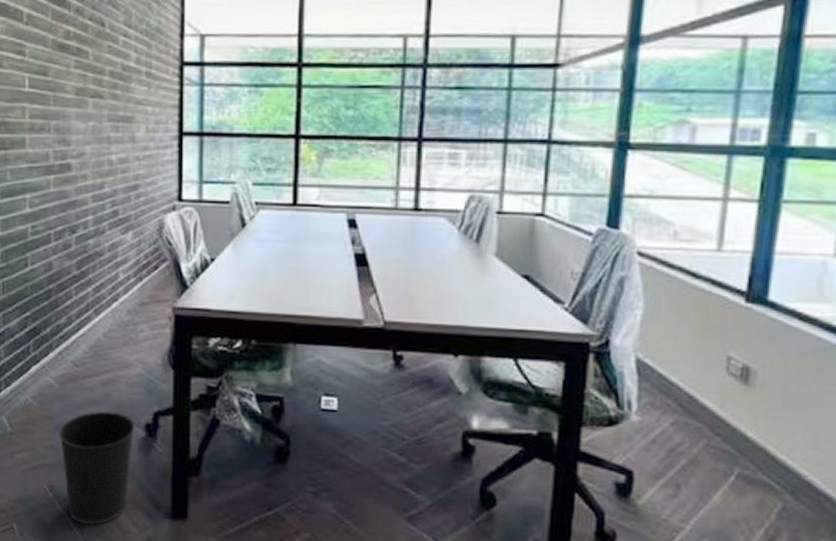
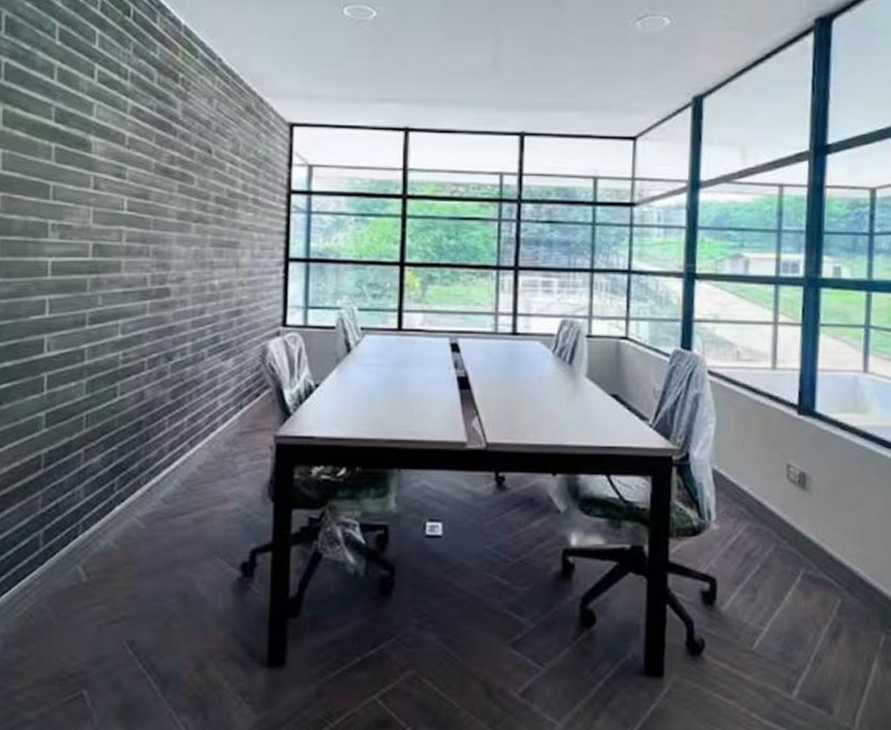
wastebasket: present [58,410,135,525] -> none [142,551,230,683]

